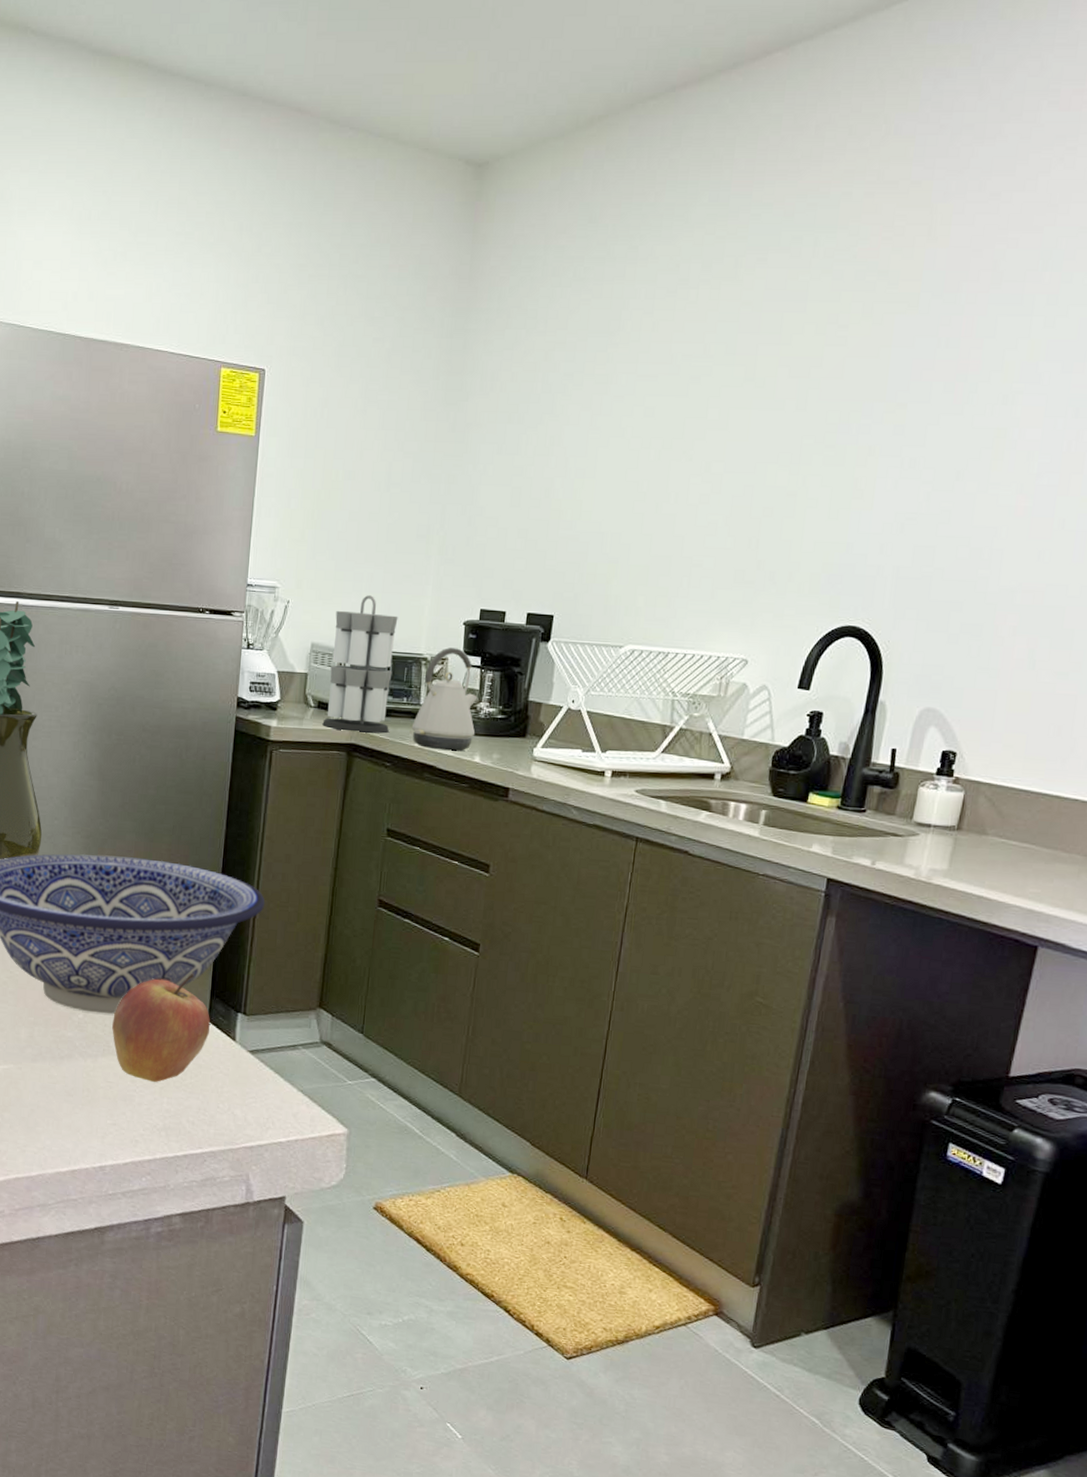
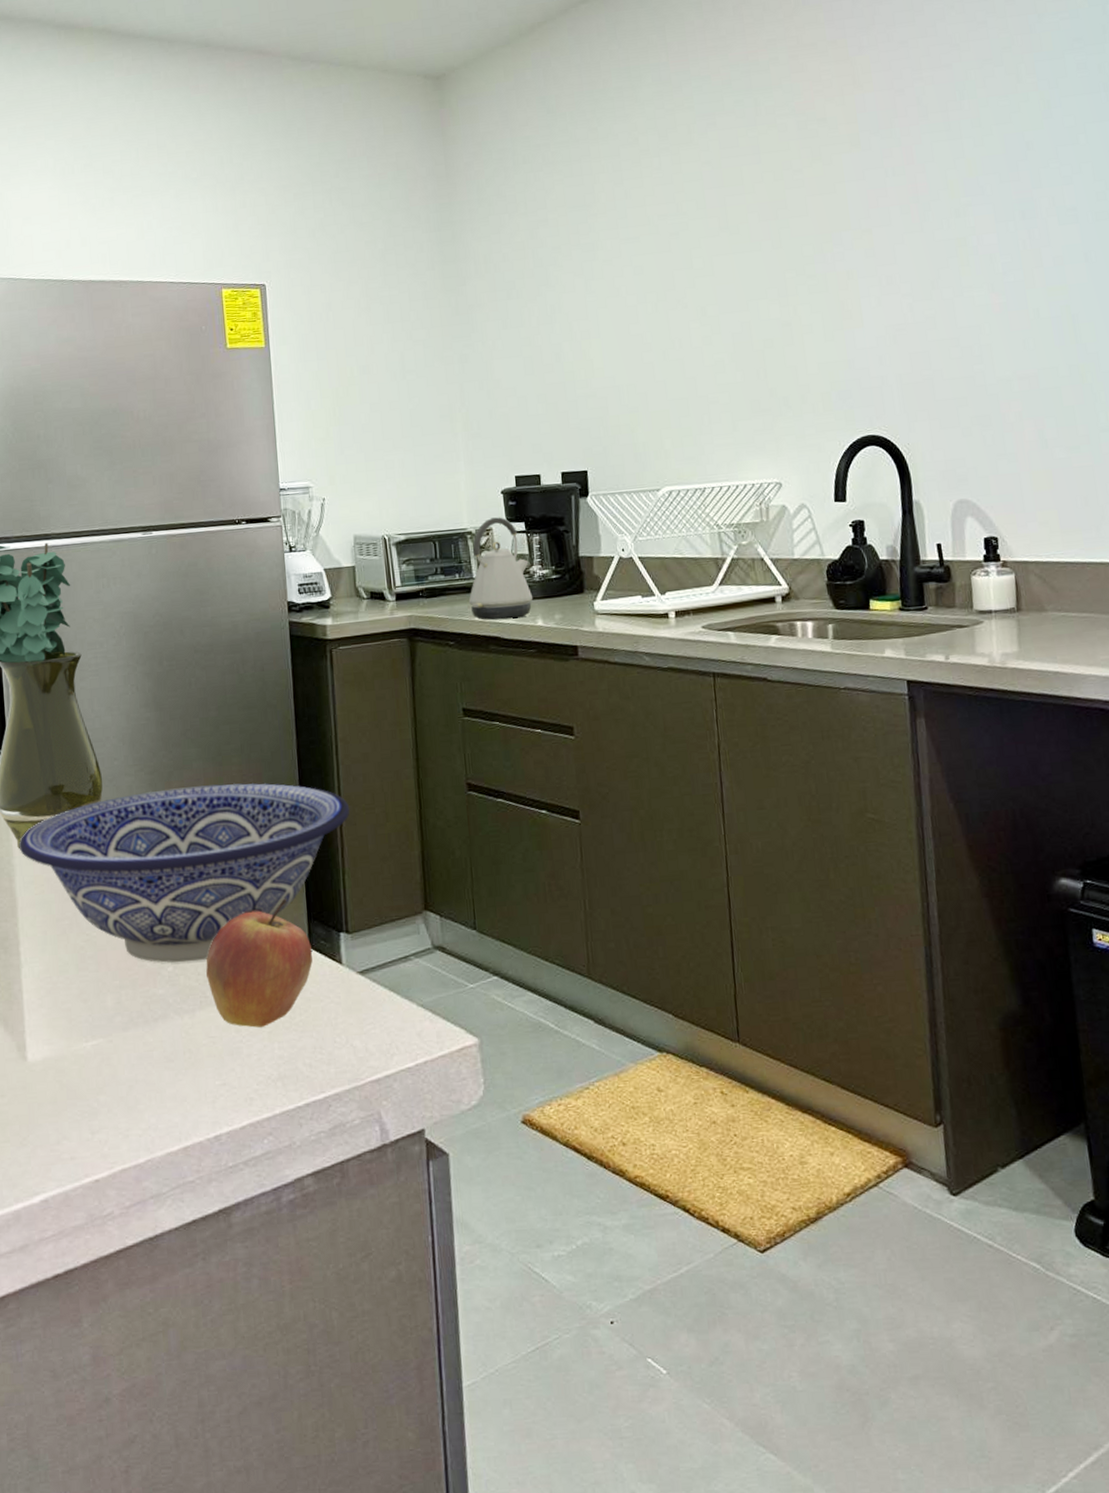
spice rack: present [322,595,398,734] -> none [373,480,447,617]

